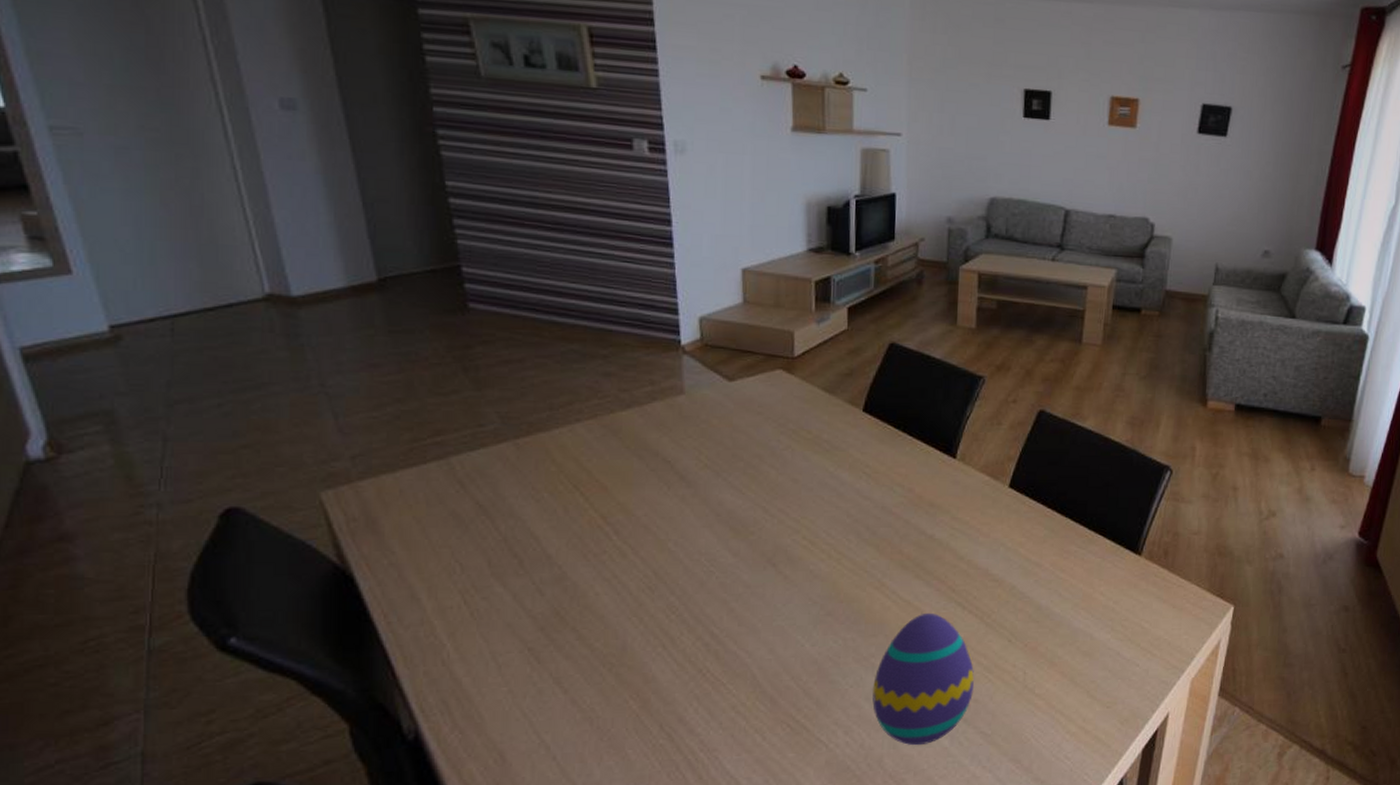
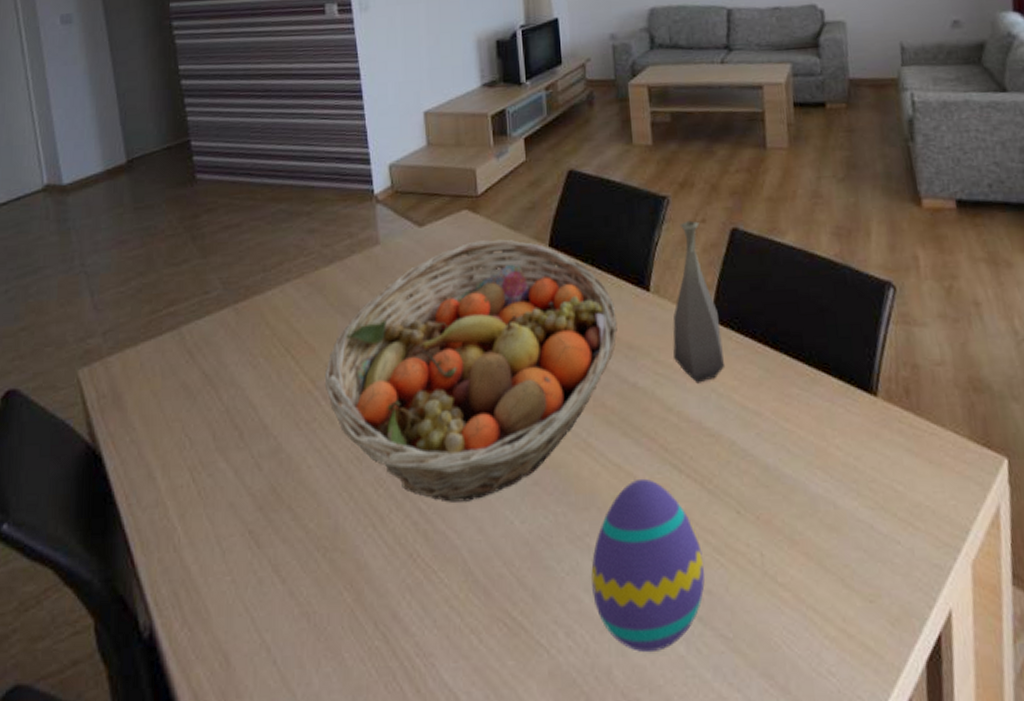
fruit basket: none [616,400,922,628] -> present [324,239,618,502]
bottle: none [971,400,1017,538] -> present [672,220,726,384]

